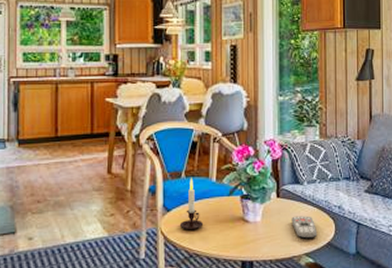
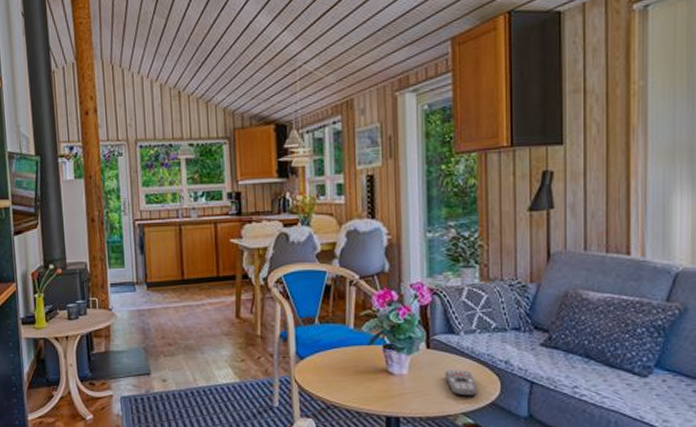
candle: present [179,178,204,230] -> none [314,324,342,380]

